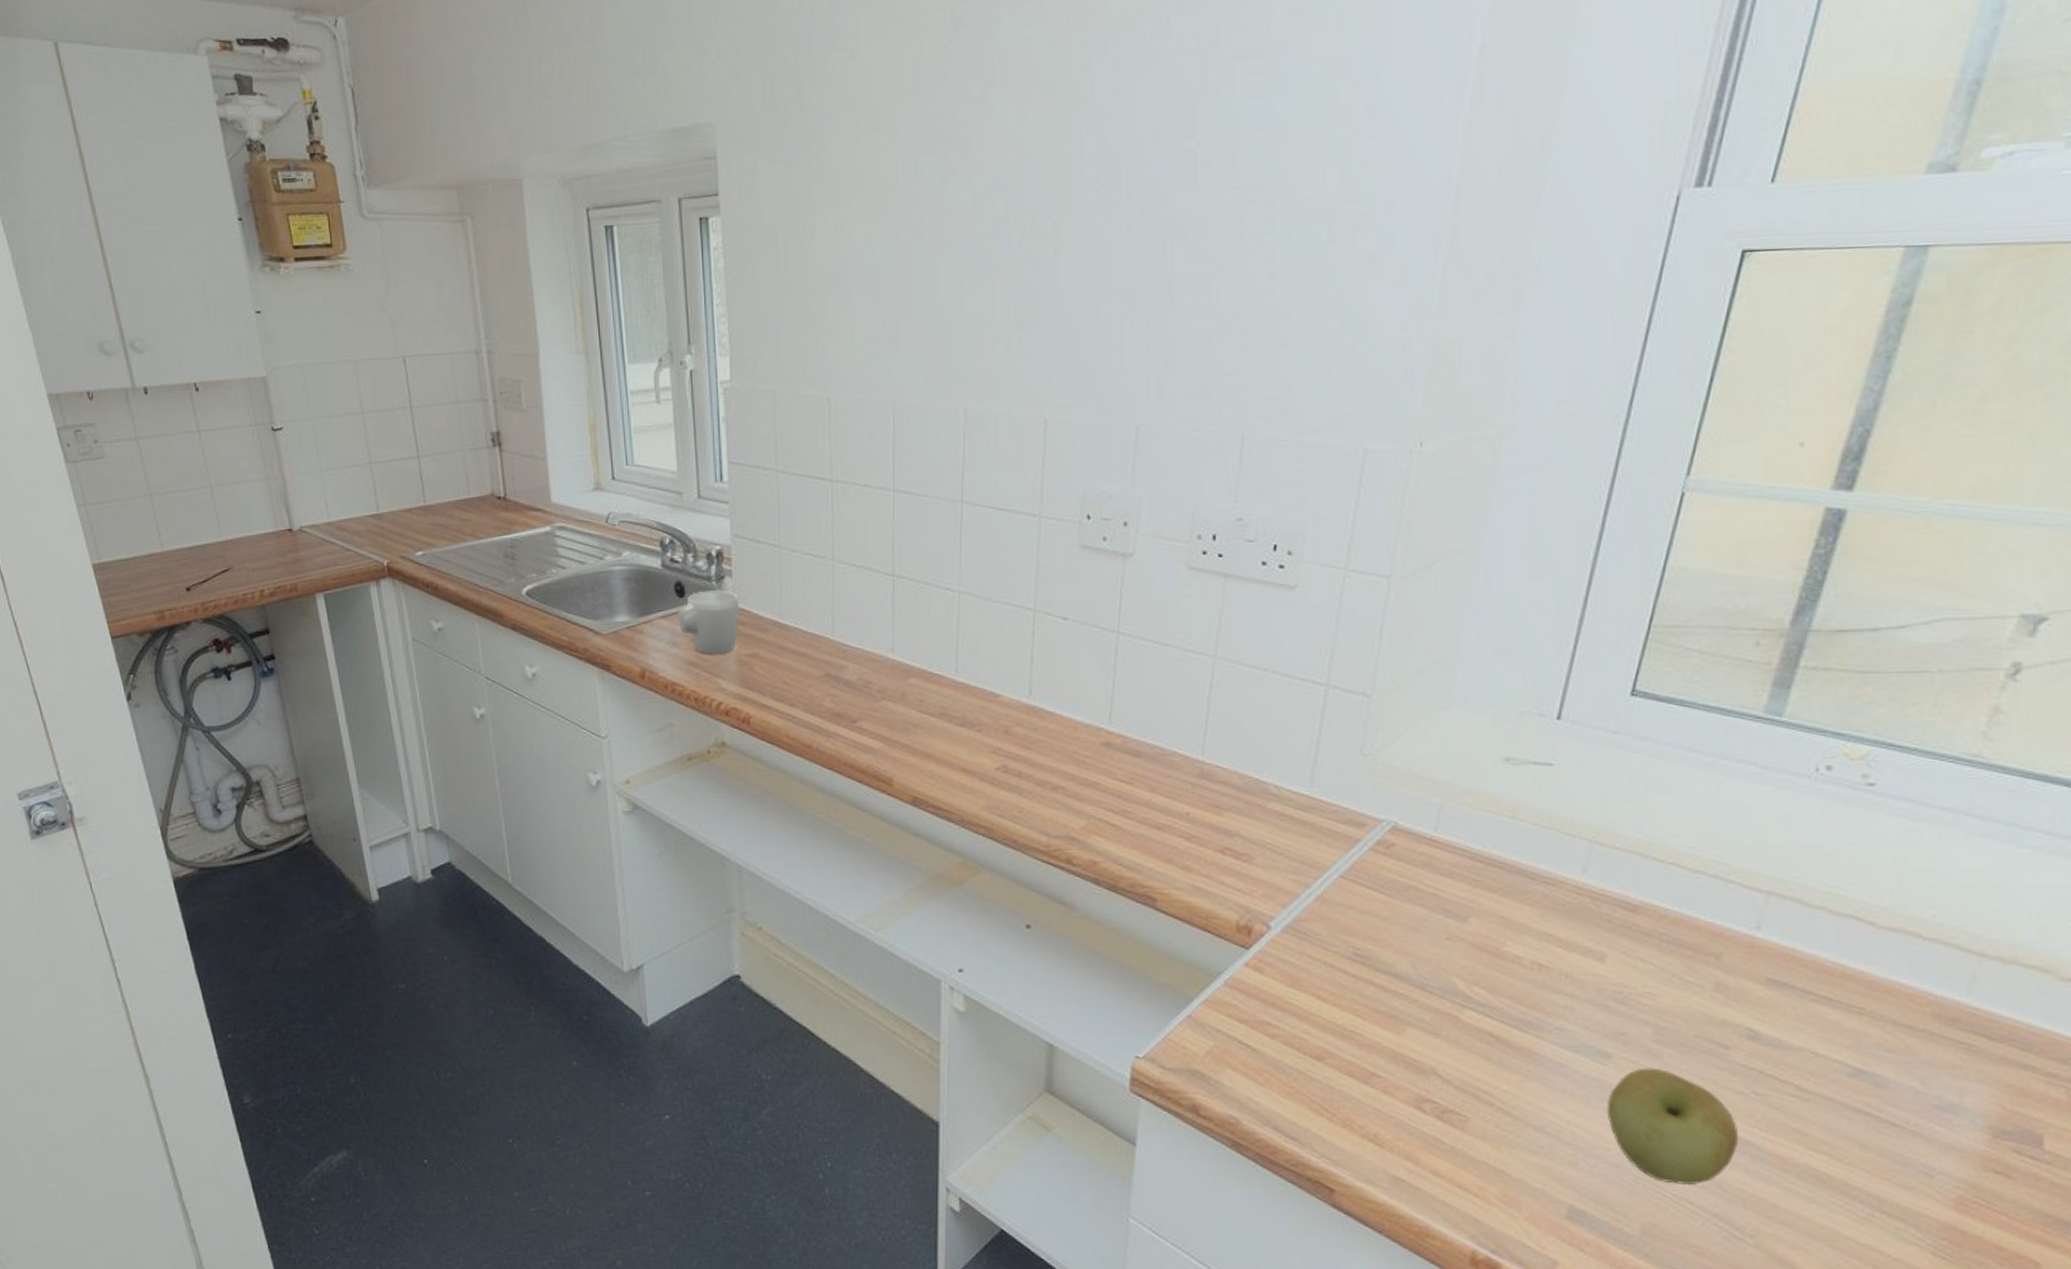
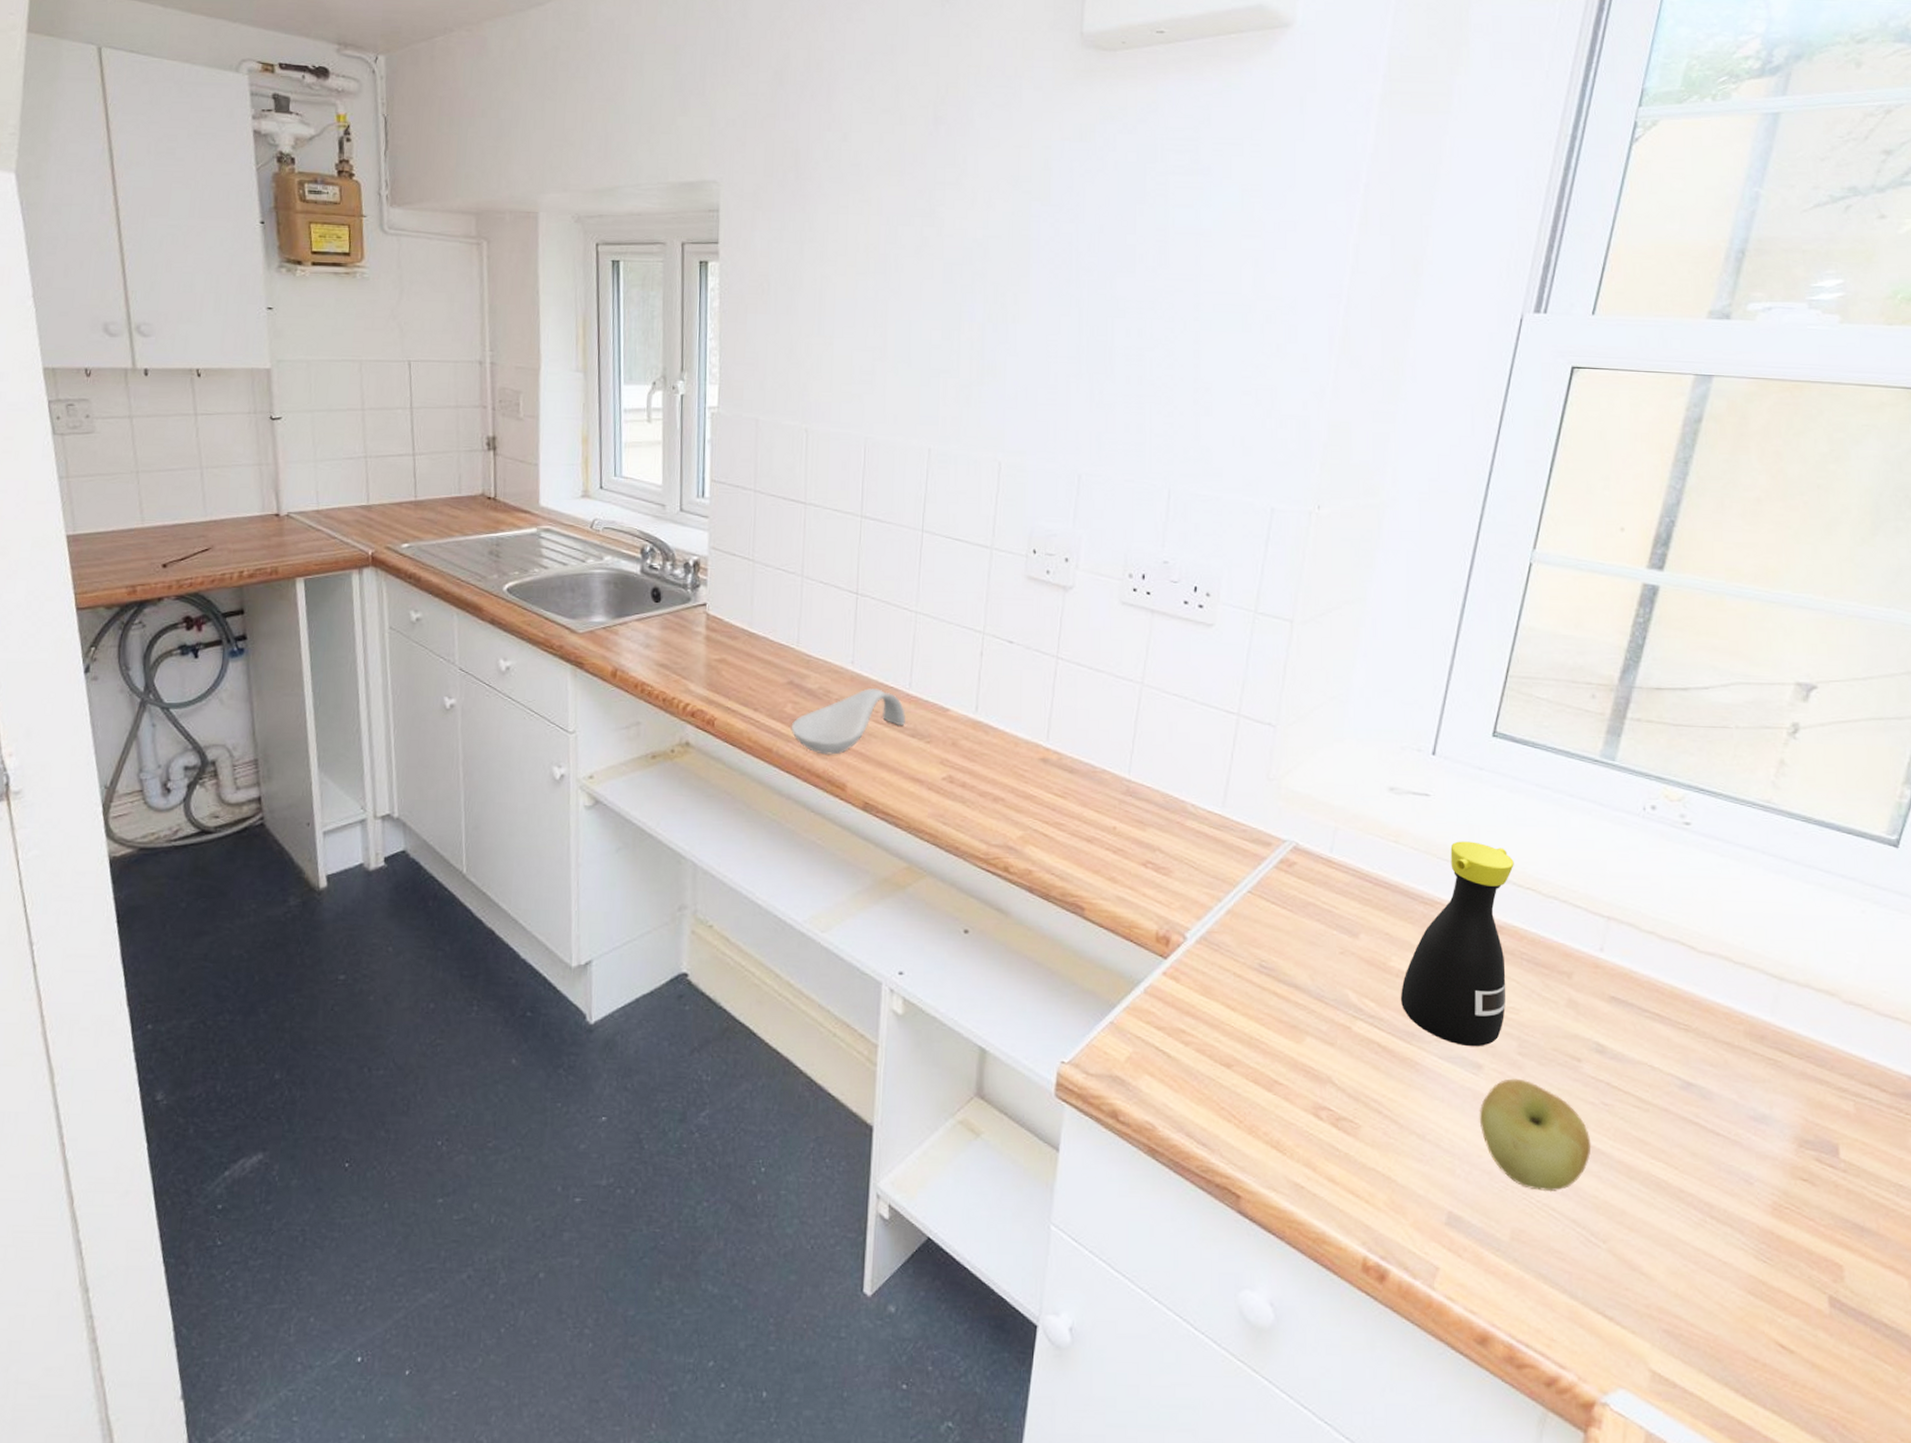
mug: present [677,590,740,654] -> none [652,597,713,658]
spoon rest: none [830,676,953,749] -> present [791,688,905,755]
bottle: none [1516,814,1654,1035] -> present [1400,841,1514,1047]

